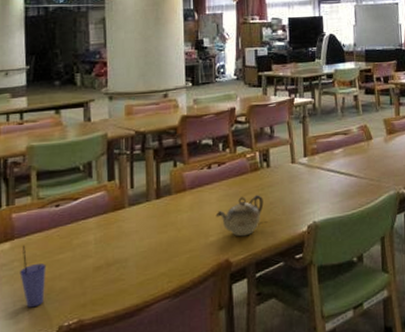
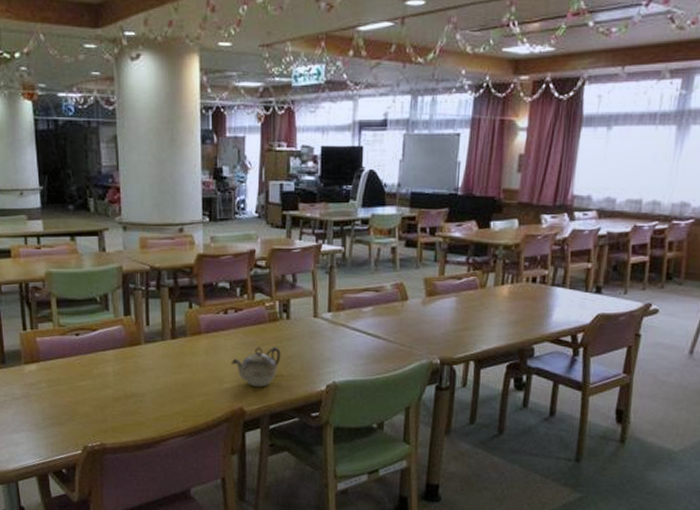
straw: present [20,245,47,308] -> none [47,368,70,426]

